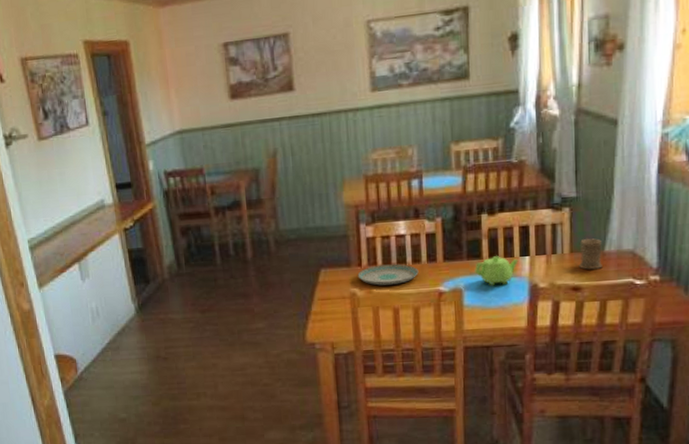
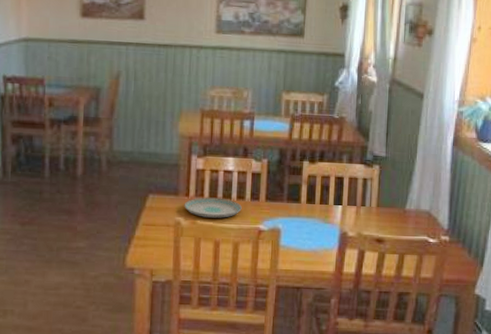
teapot: present [475,256,519,286] -> none [293,202,332,230]
mug: present [578,238,602,270] -> none [383,196,404,224]

